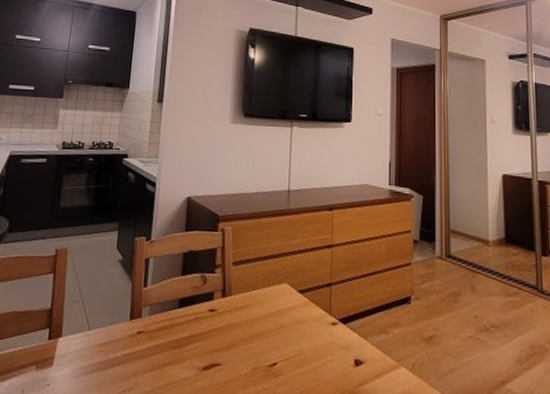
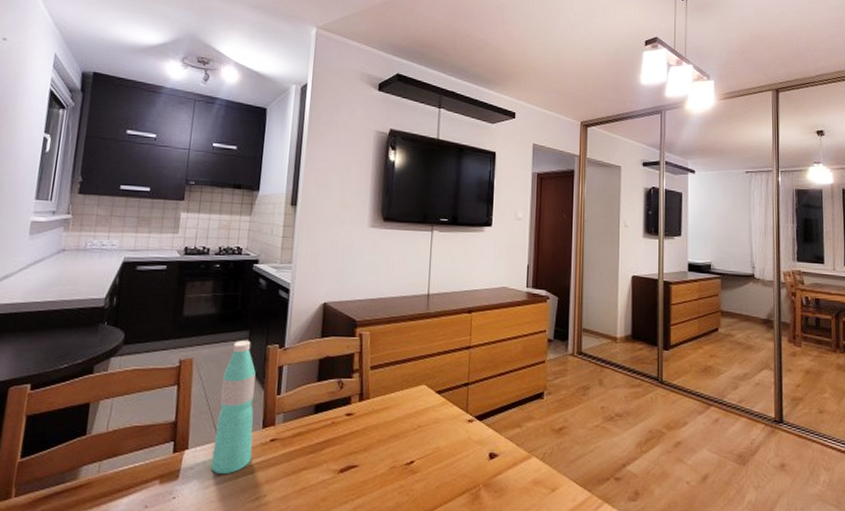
water bottle: none [82,232,124,365] -> present [211,340,256,475]

